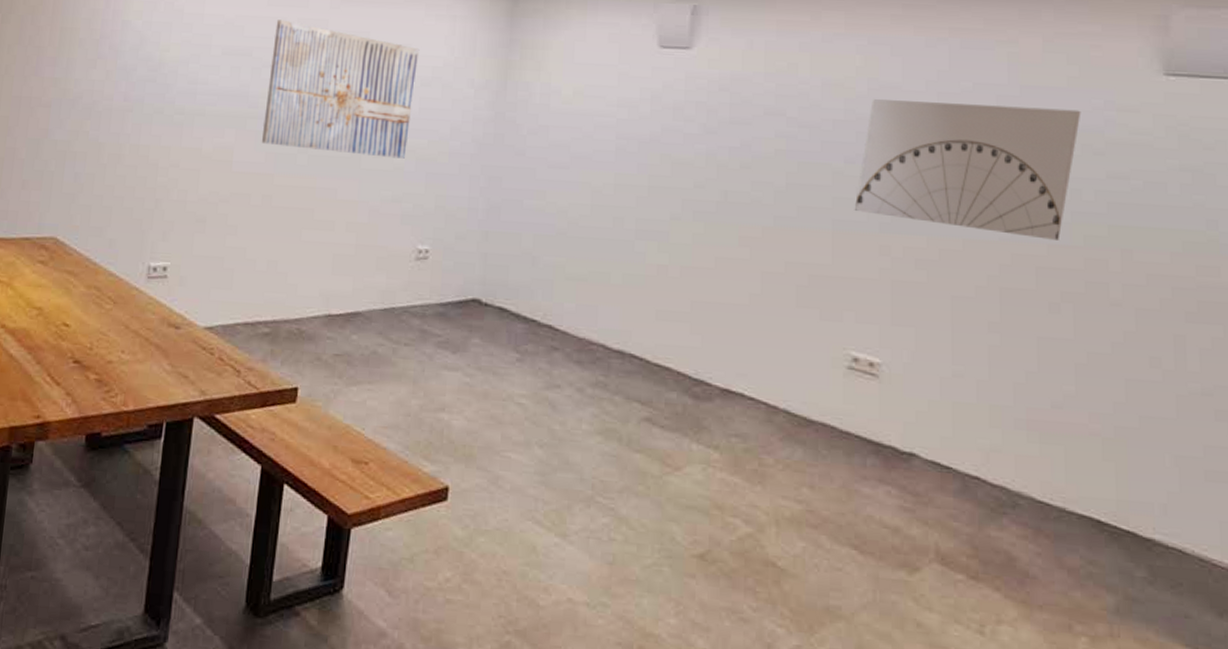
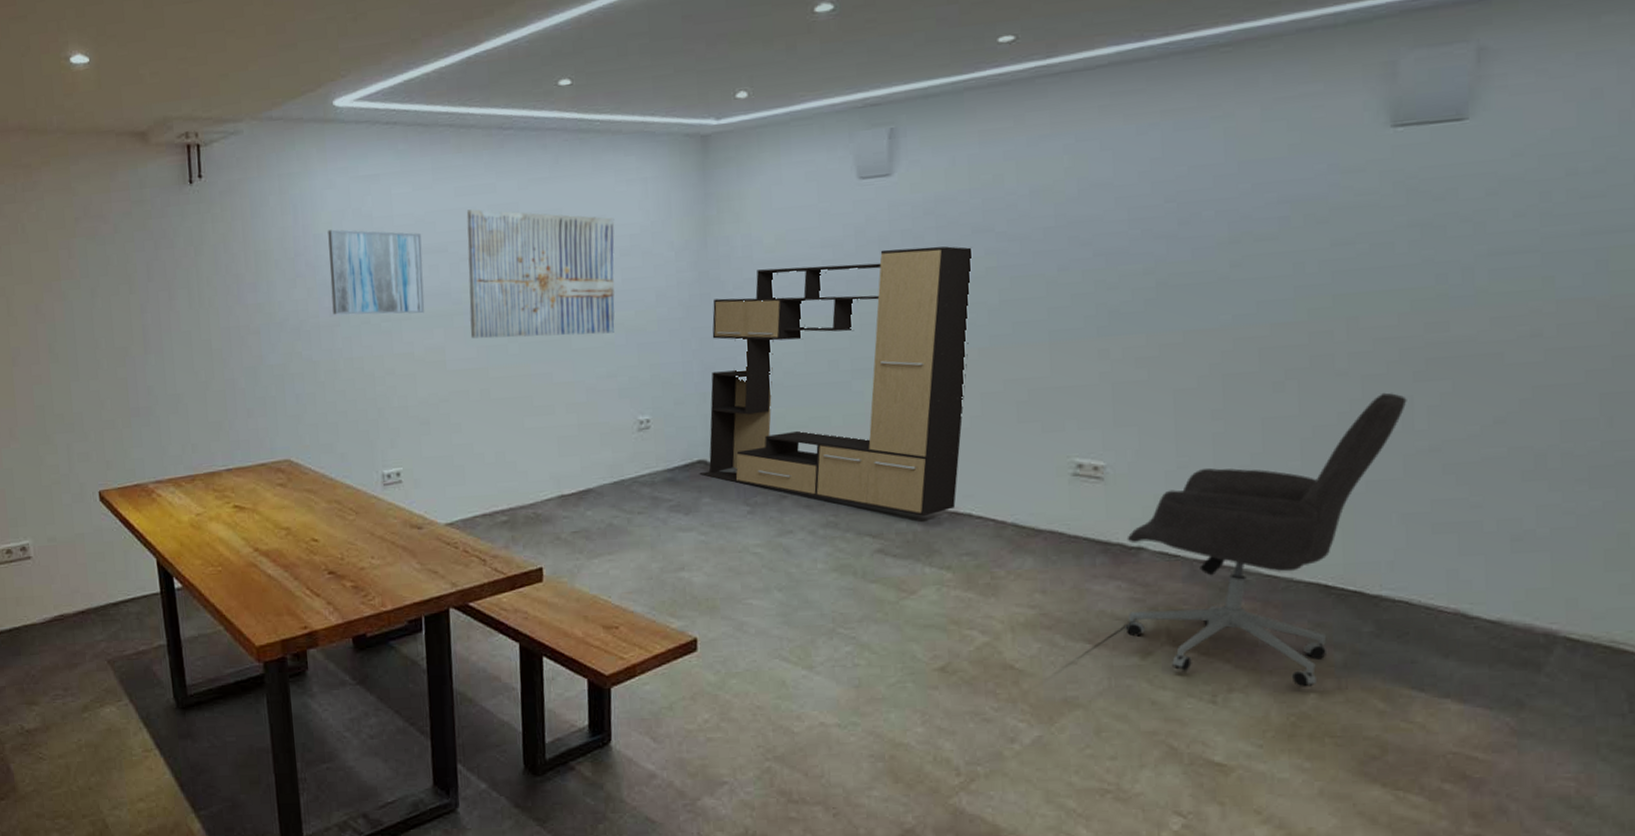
wall art: none [128,18,228,112] -> present [328,229,425,315]
media console: none [472,117,763,390] -> present [699,246,972,517]
wall art: present [854,99,1081,240] -> none [1070,178,1303,319]
office chair: none [893,328,1180,630] -> present [1125,392,1407,687]

